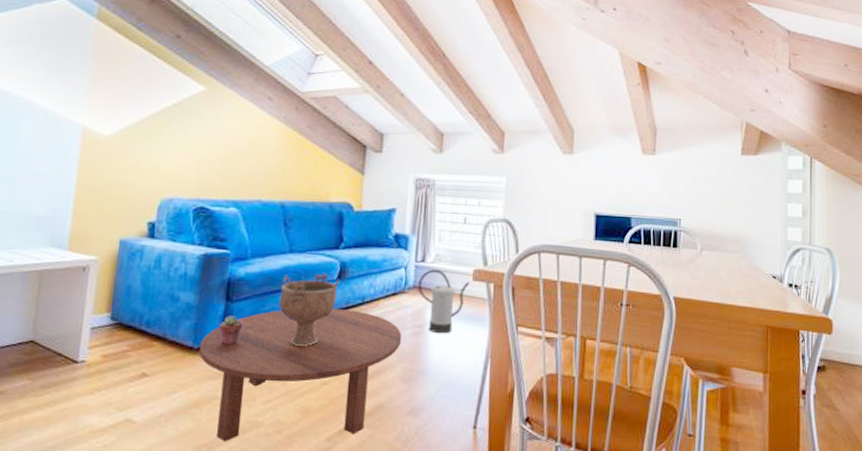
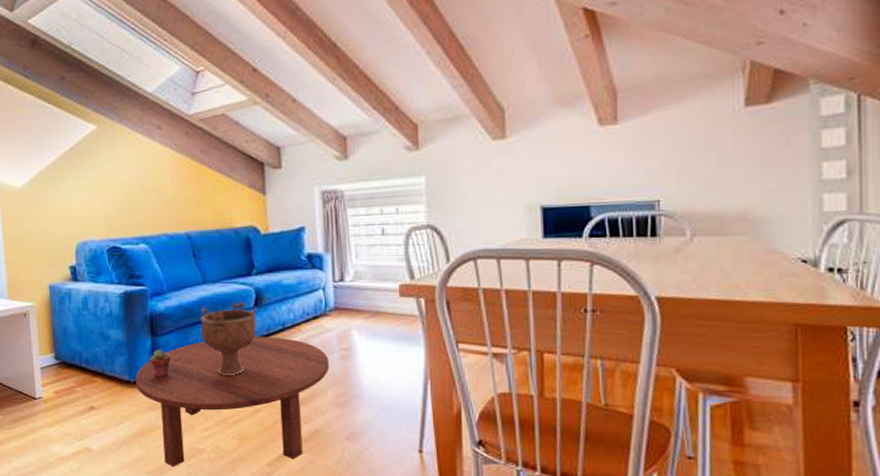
watering can: present [417,269,470,334] -> none [339,287,397,356]

